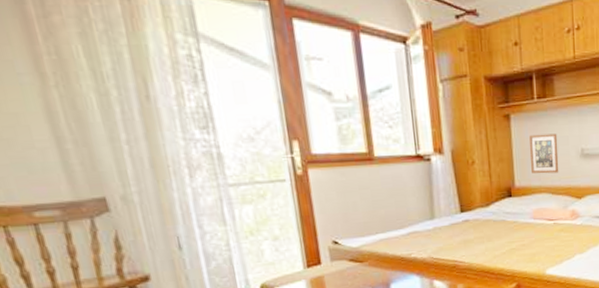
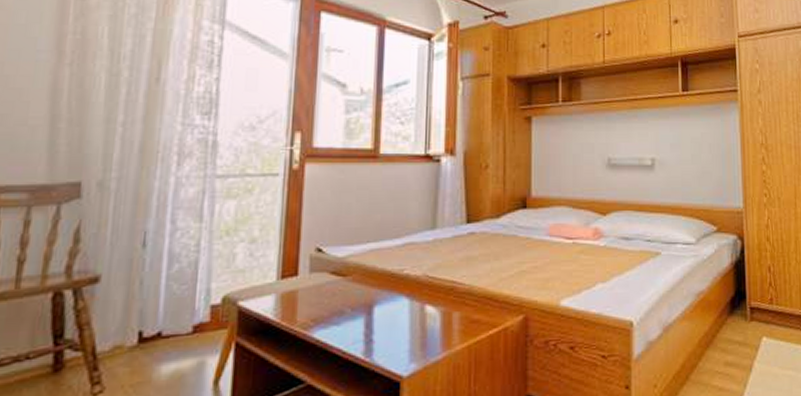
picture frame: present [529,133,559,174] -> none [551,140,582,184]

